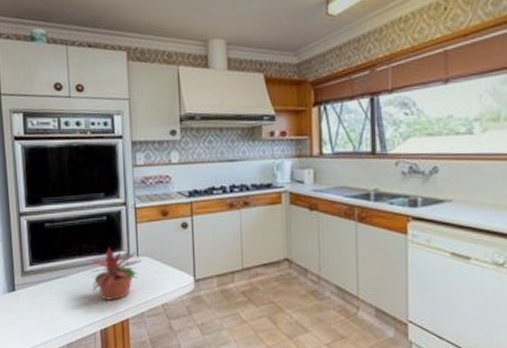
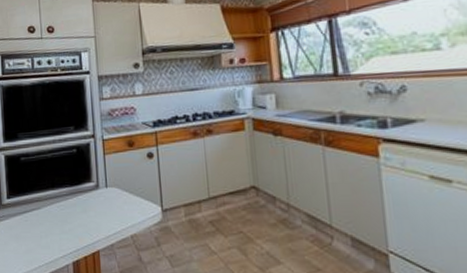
potted plant: present [84,247,142,300] -> none [56,179,110,232]

